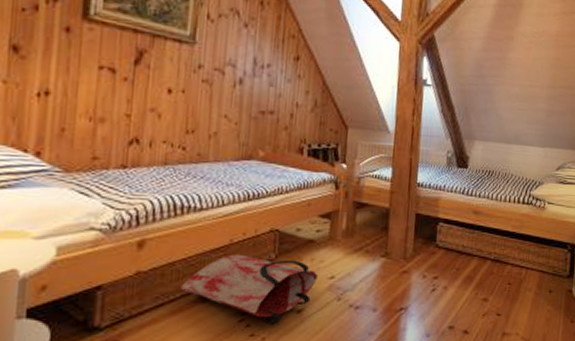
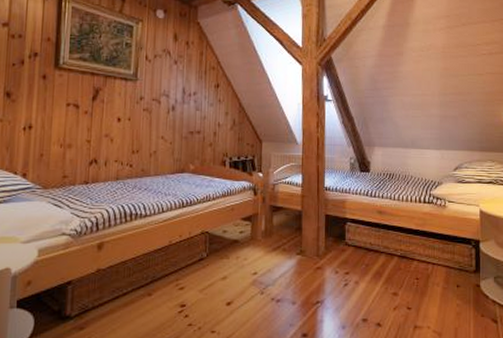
bag: present [180,254,319,324] -> none [131,254,244,315]

